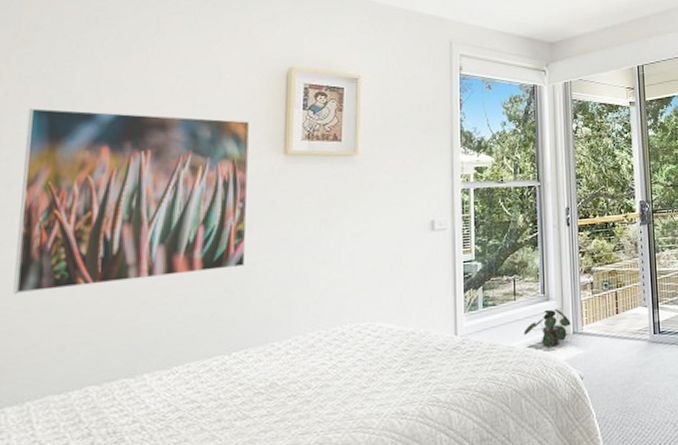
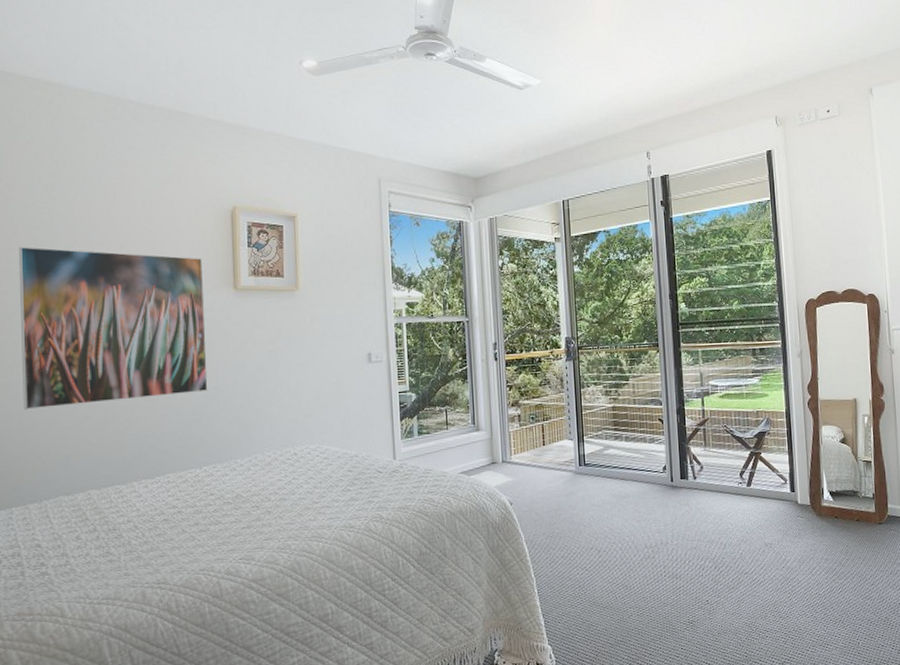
potted plant: present [523,308,571,349] -> none [456,438,500,475]

